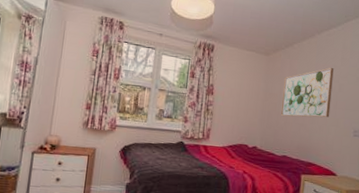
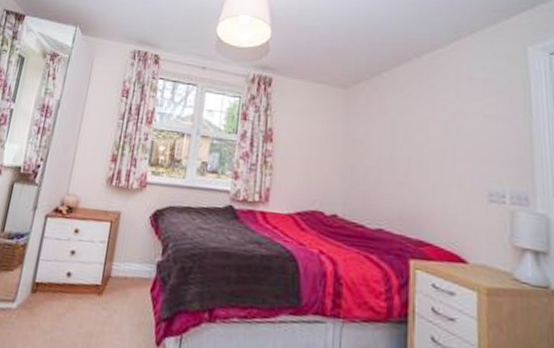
wall art: present [280,68,334,118] -> none [369,102,446,174]

